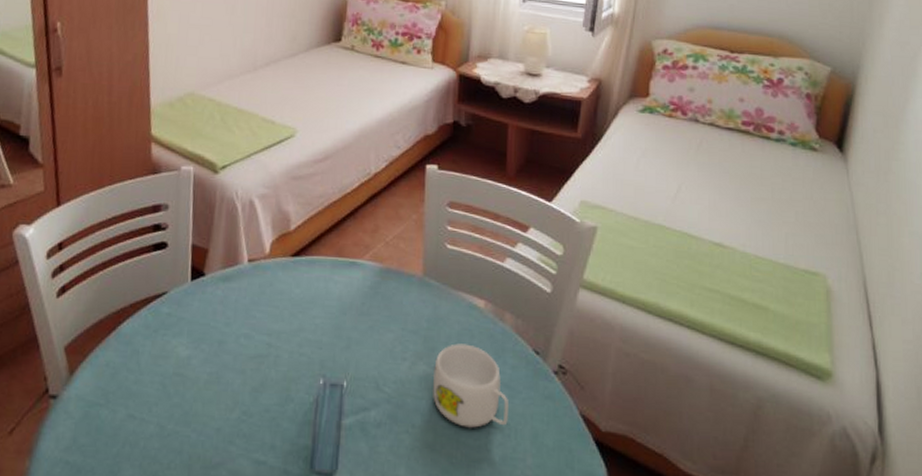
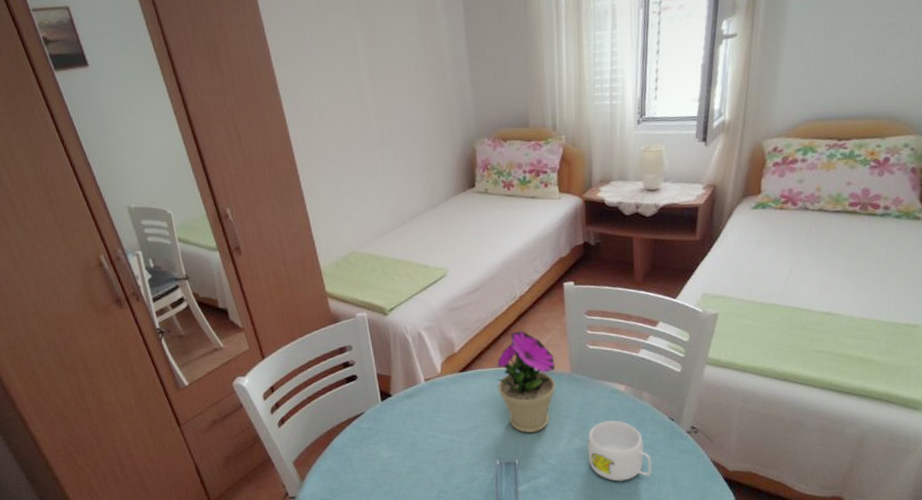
flower pot: none [334,215,406,347] -> present [497,330,556,433]

